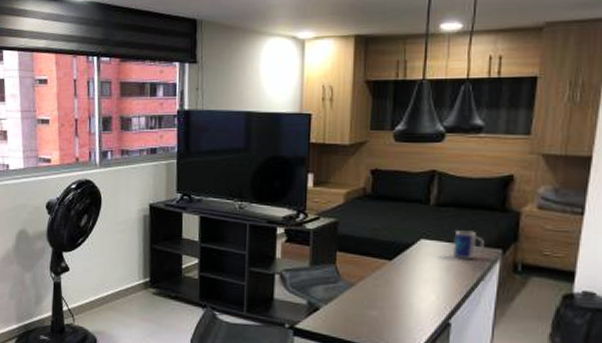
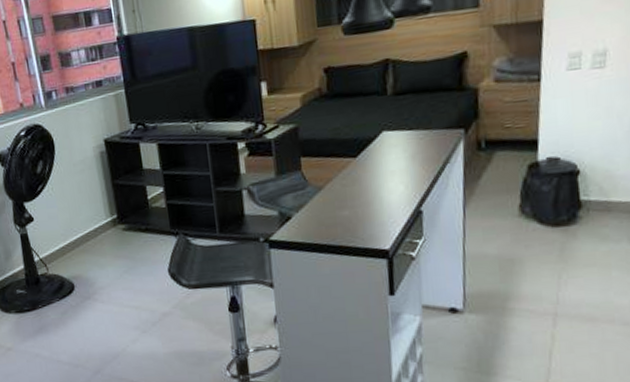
mug: present [452,230,484,259] -> none [415,115,446,145]

